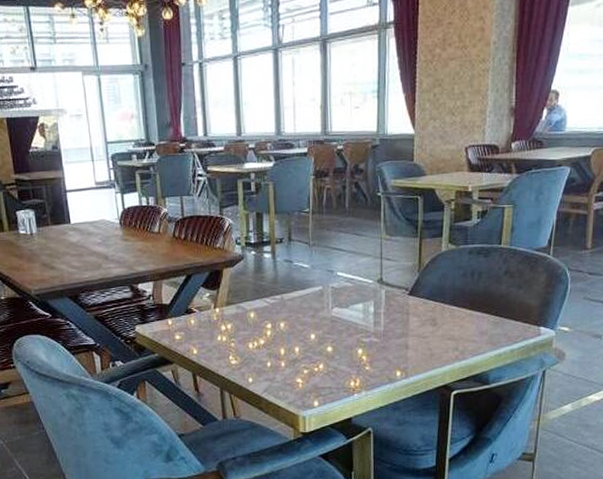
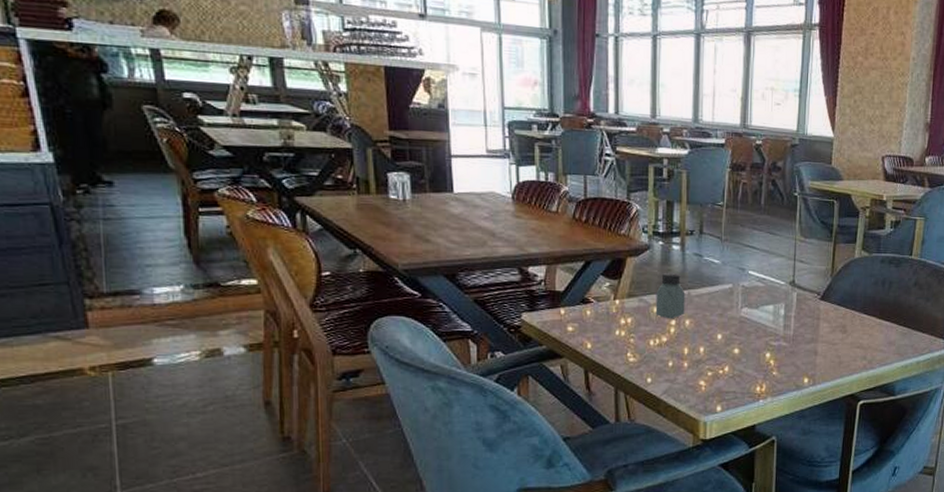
saltshaker: none [251,279,279,323] -> present [655,272,685,319]

